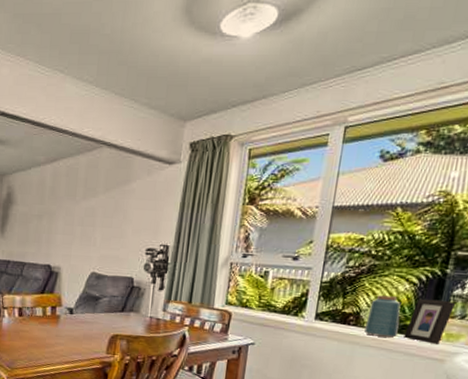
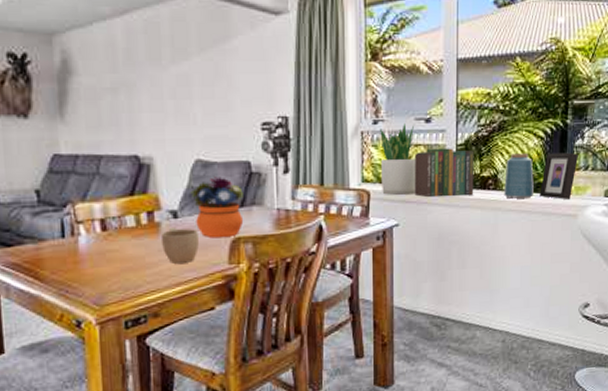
cup: none [58,320,86,348] -> present [160,226,199,264]
flower arrangement: none [84,285,125,334] -> present [190,175,244,239]
planter: none [242,258,282,321] -> present [380,122,416,196]
books: none [272,282,339,328] -> present [414,148,475,198]

